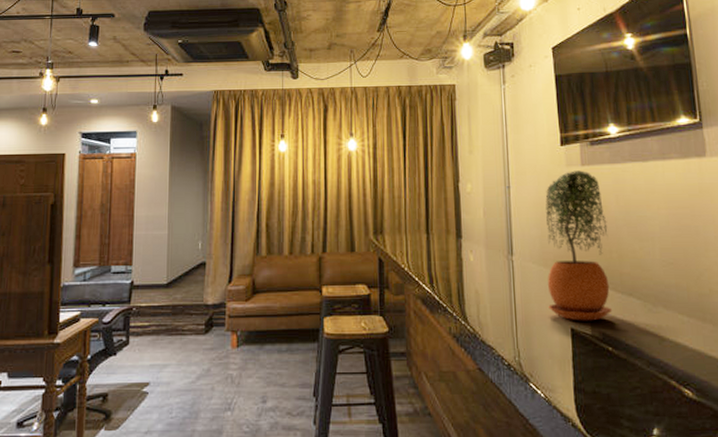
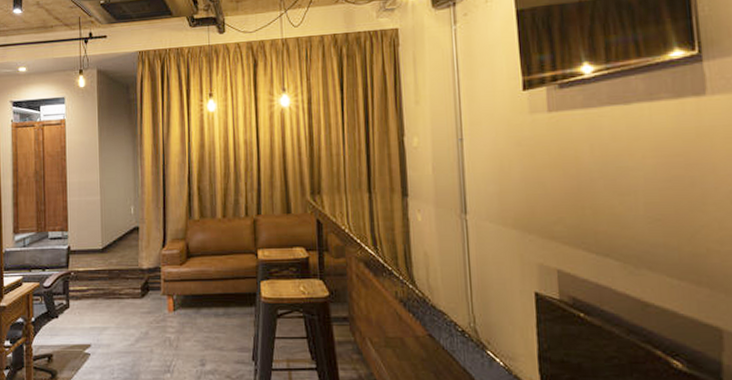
potted plant: present [545,170,613,321] -> none [504,117,586,285]

